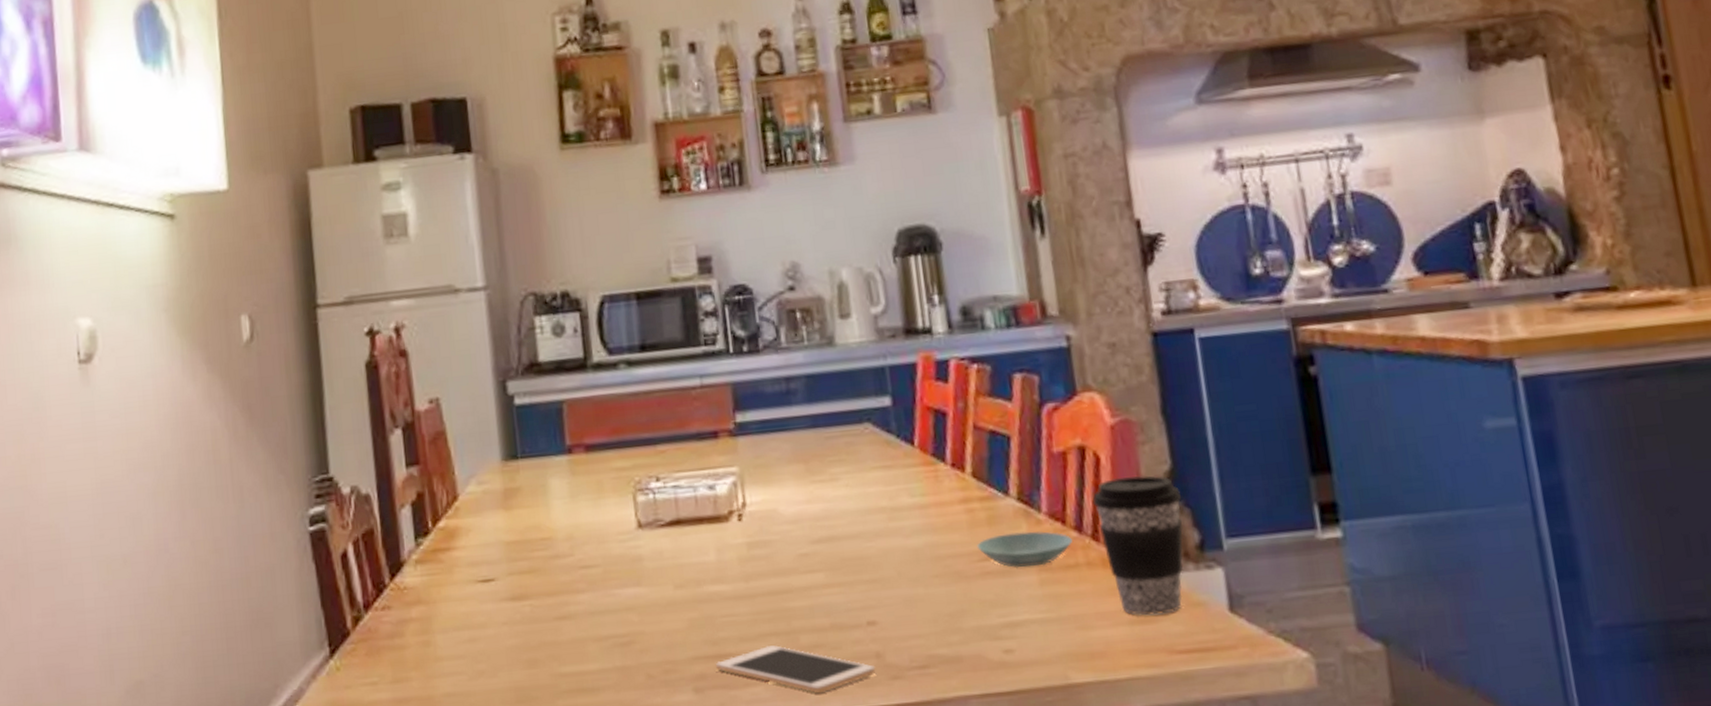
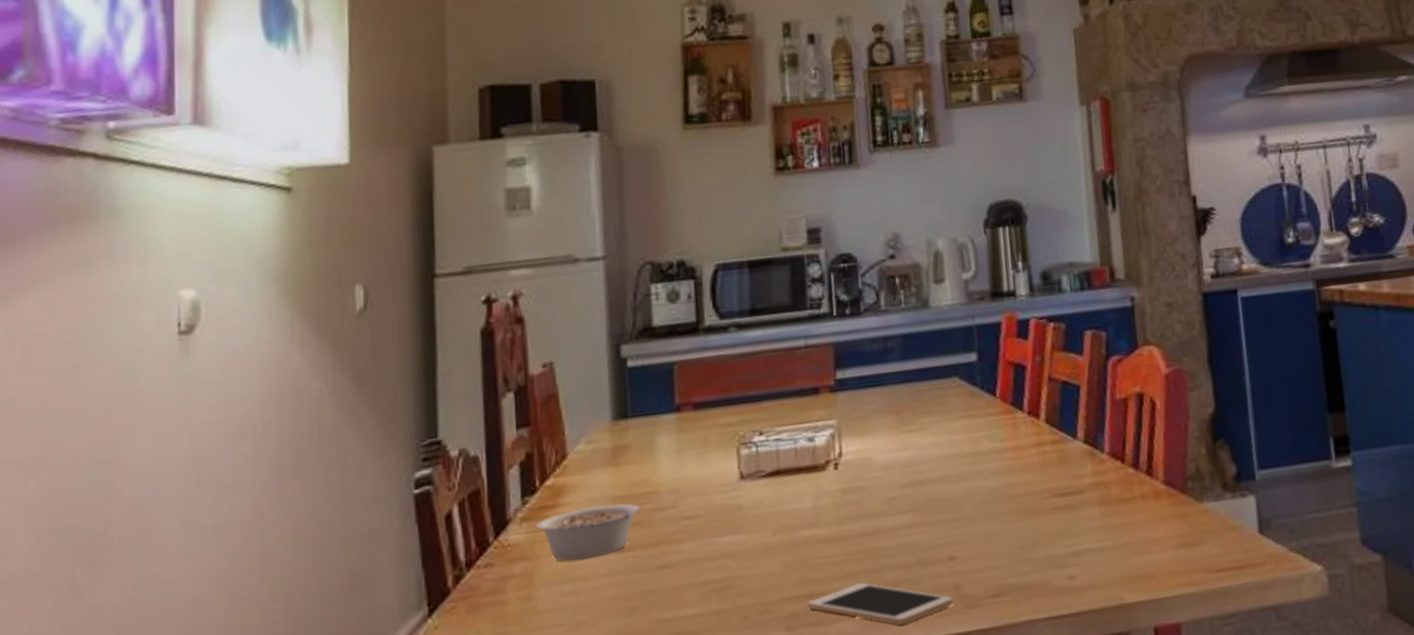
legume: none [431,549,541,607] -> present [536,503,645,561]
saucer: present [977,531,1073,568] -> none [1048,469,1130,503]
coffee cup: present [1092,475,1184,616] -> none [1148,417,1223,540]

